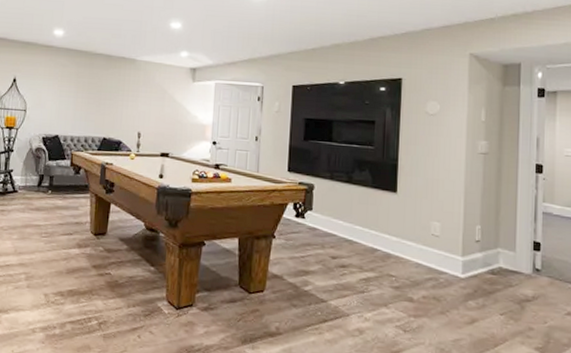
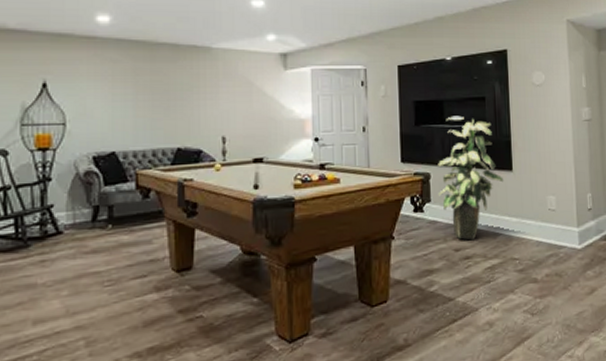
indoor plant: none [320,135,387,251] -> present [438,115,504,241]

